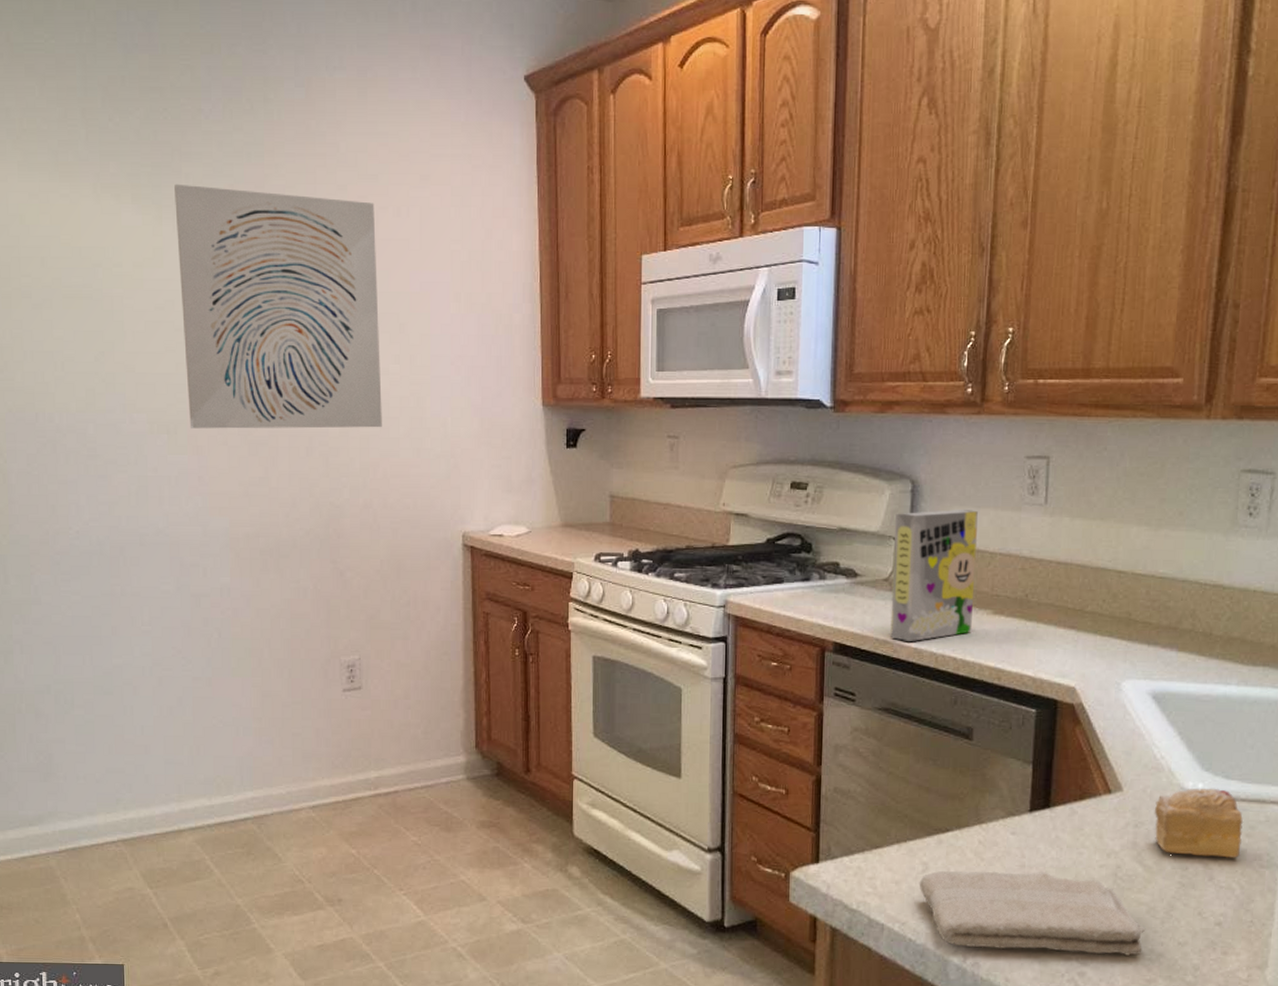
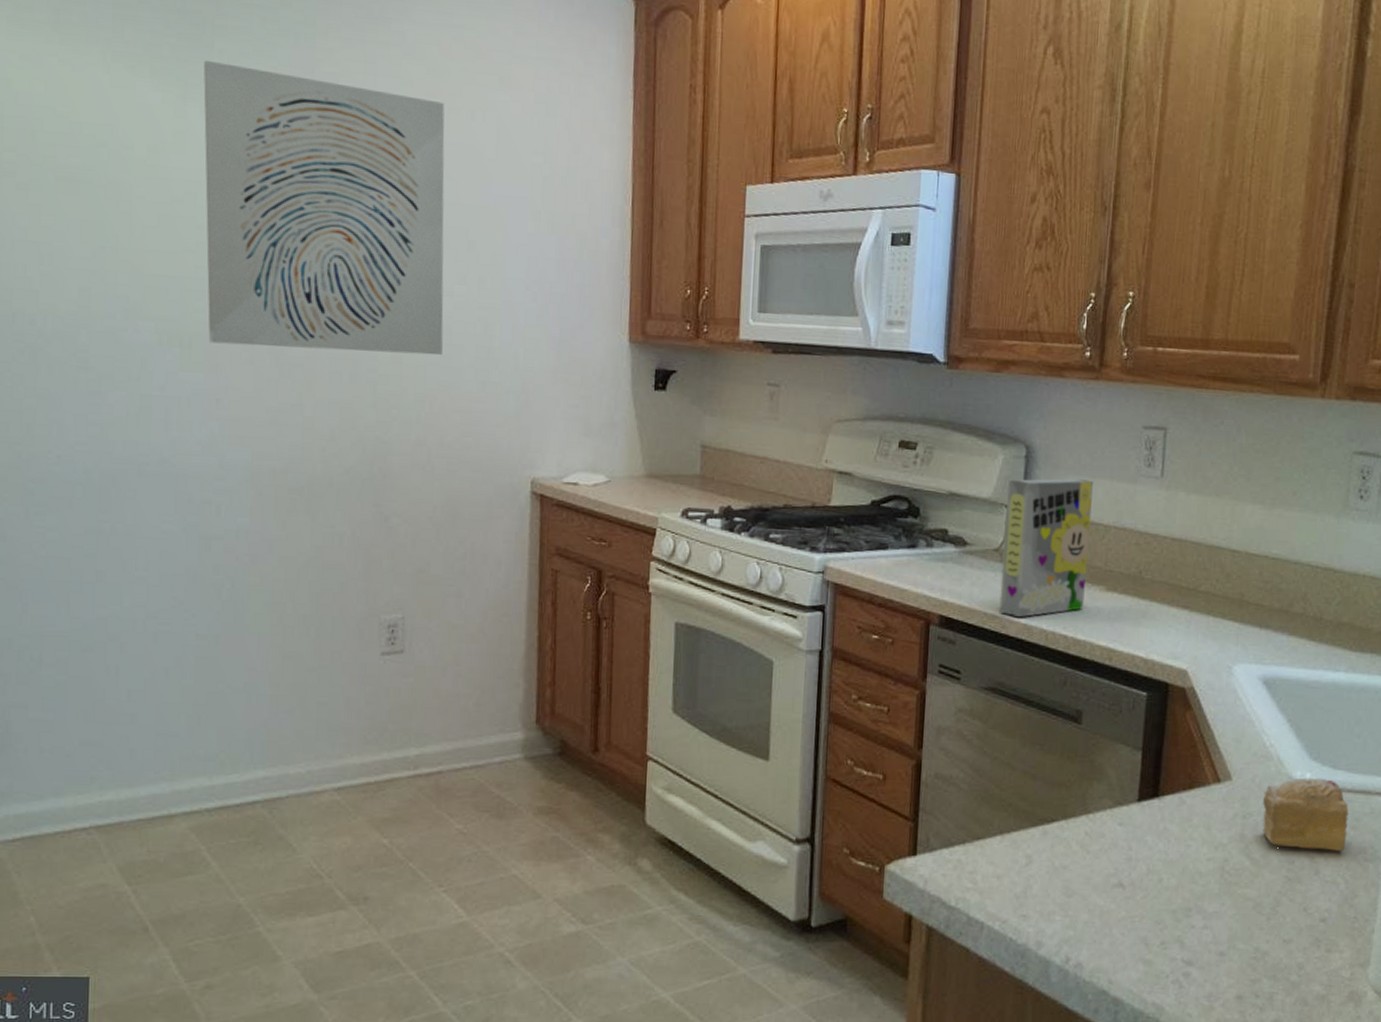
washcloth: present [919,870,1146,956] -> none [1021,864,1252,954]

